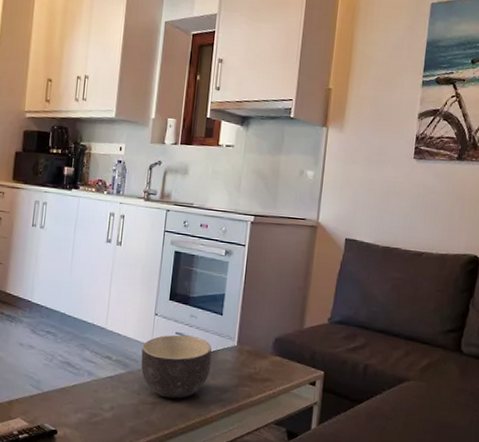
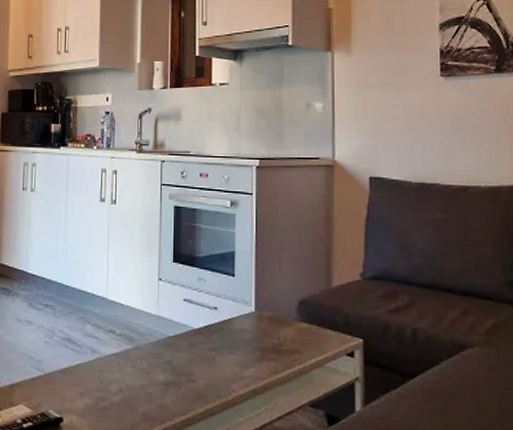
bowl: present [140,334,212,399] -> none [148,301,227,378]

